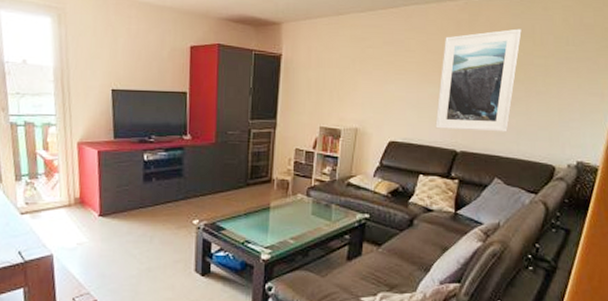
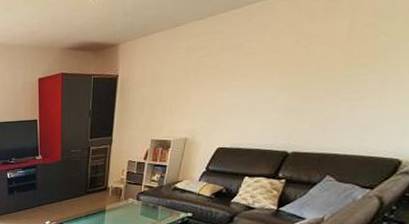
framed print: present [435,28,522,132] -> none [268,8,393,132]

